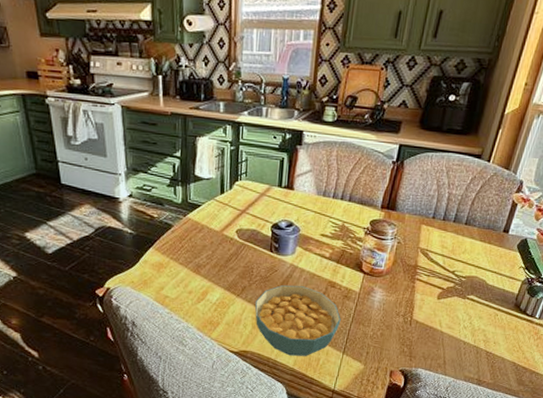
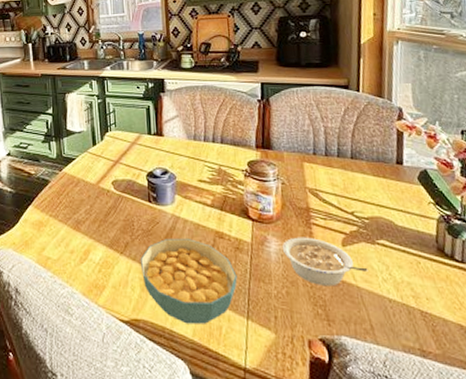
legume: none [385,289,454,331] -> present [282,237,368,287]

